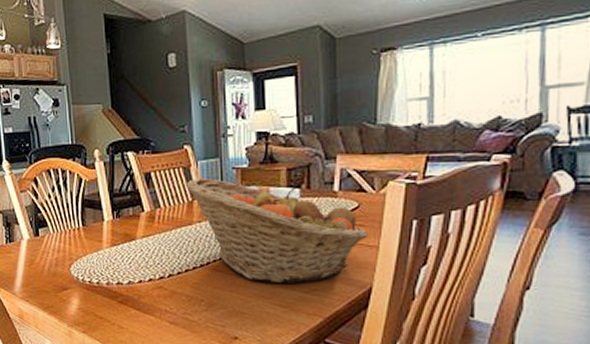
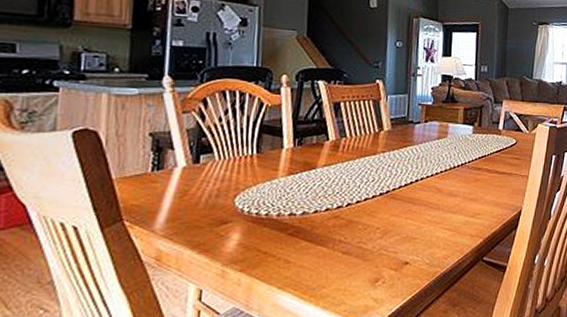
fruit basket: present [185,177,368,284] -> none [373,110,521,210]

